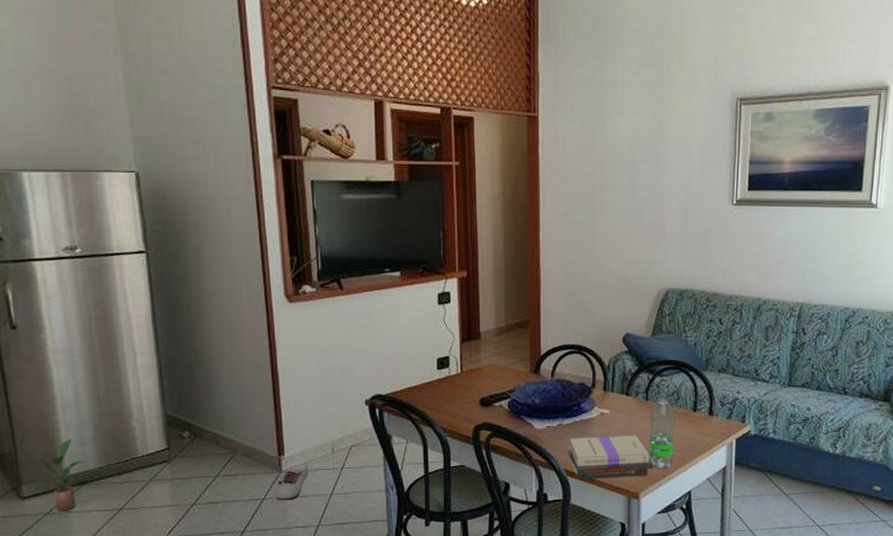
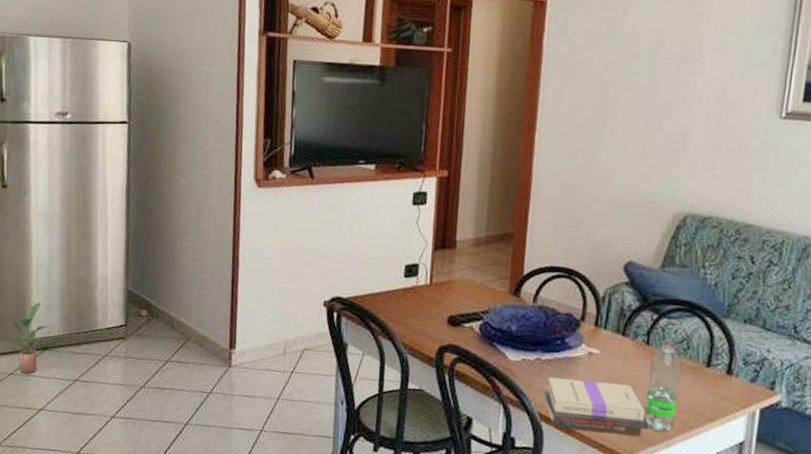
shoe: present [275,462,309,501] -> none [222,360,258,399]

